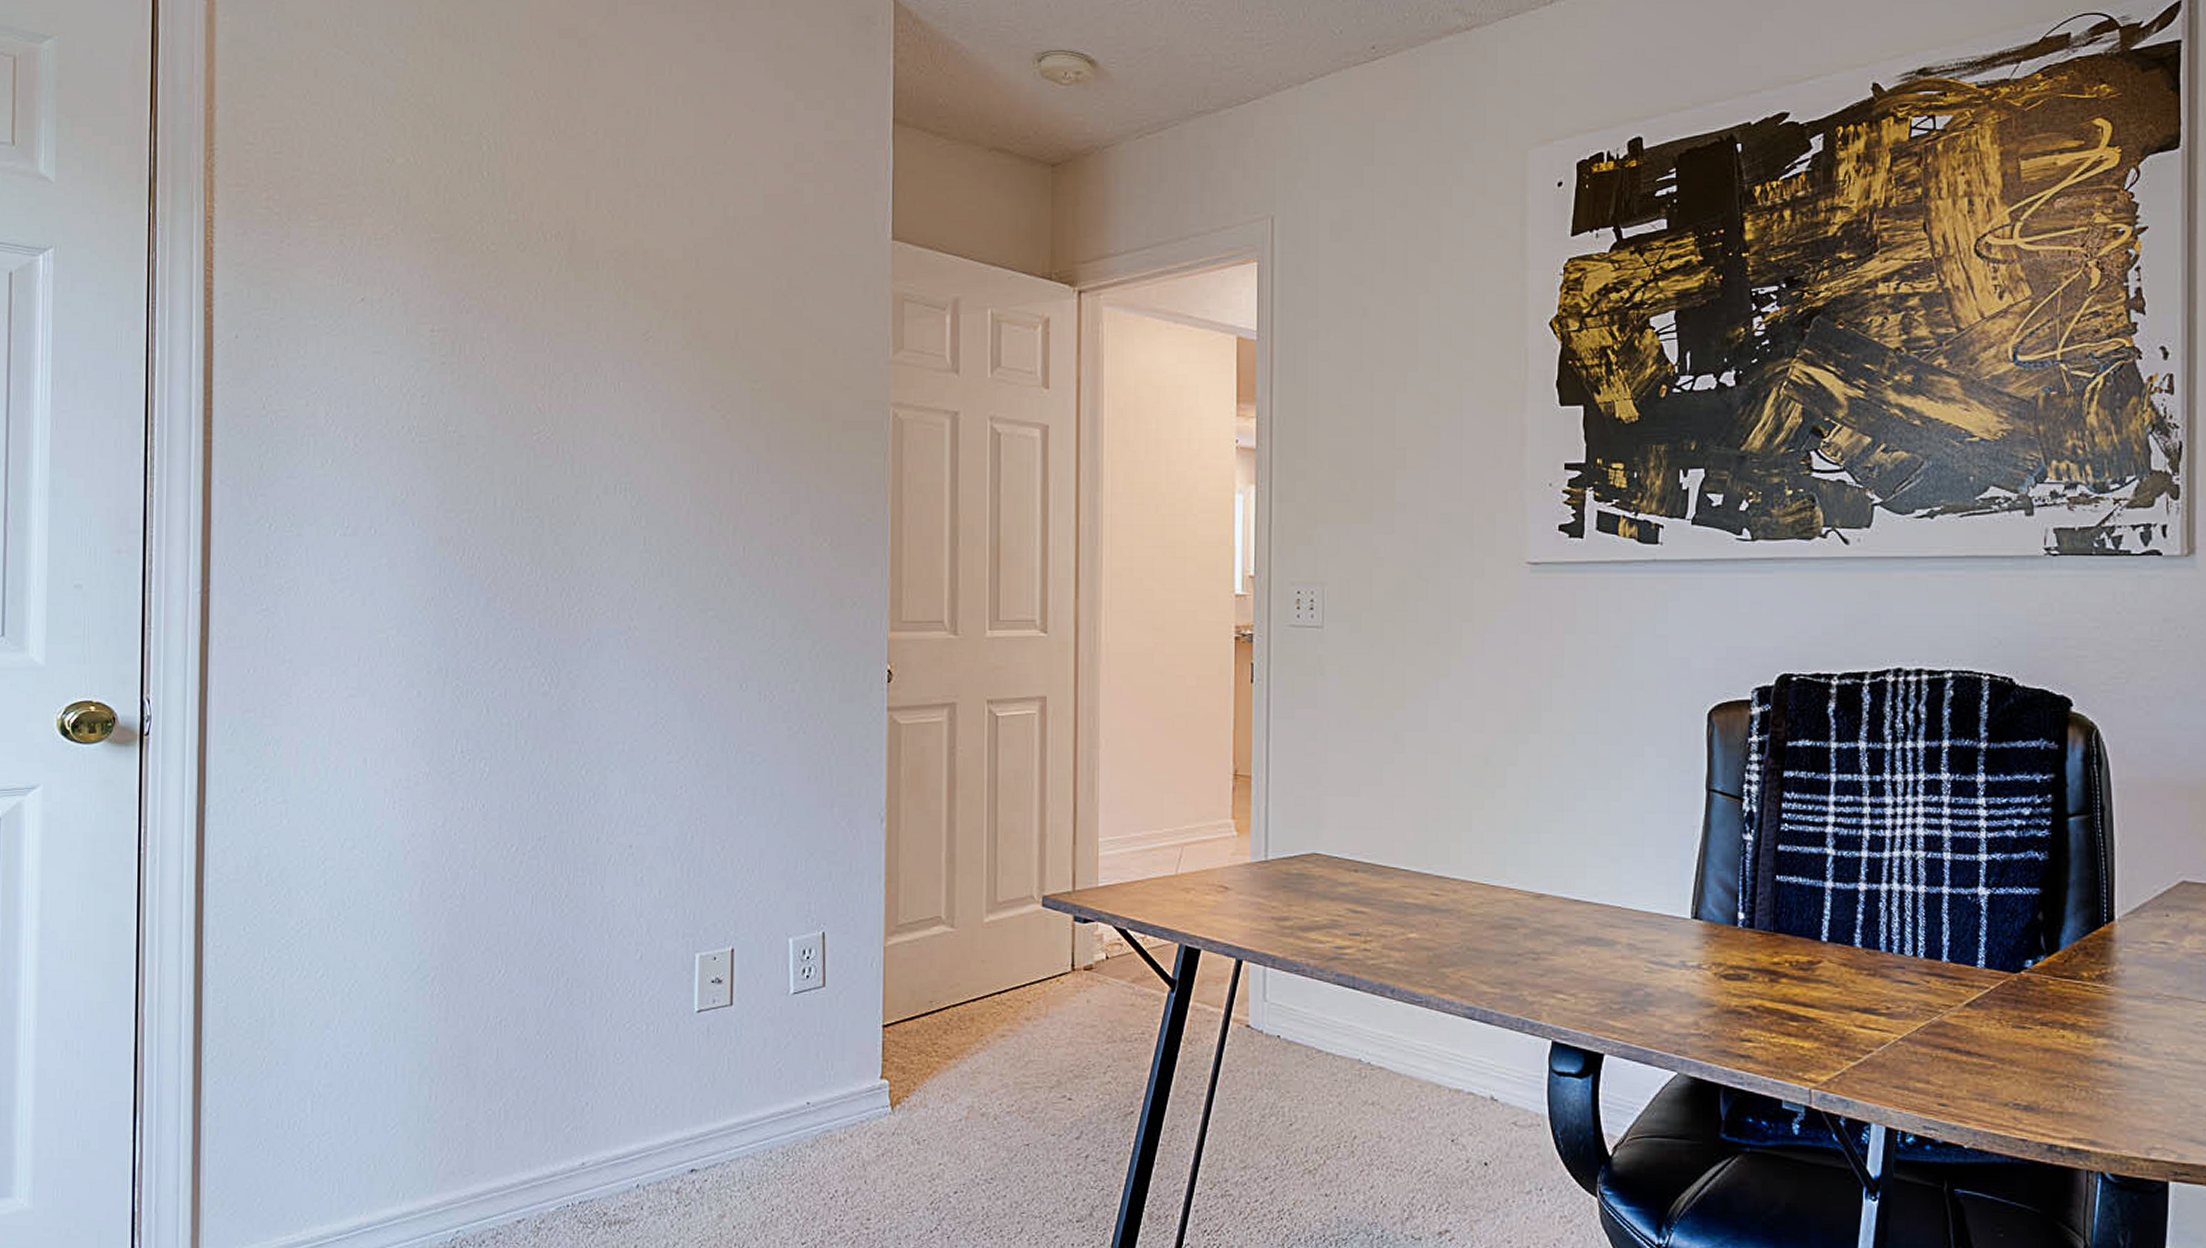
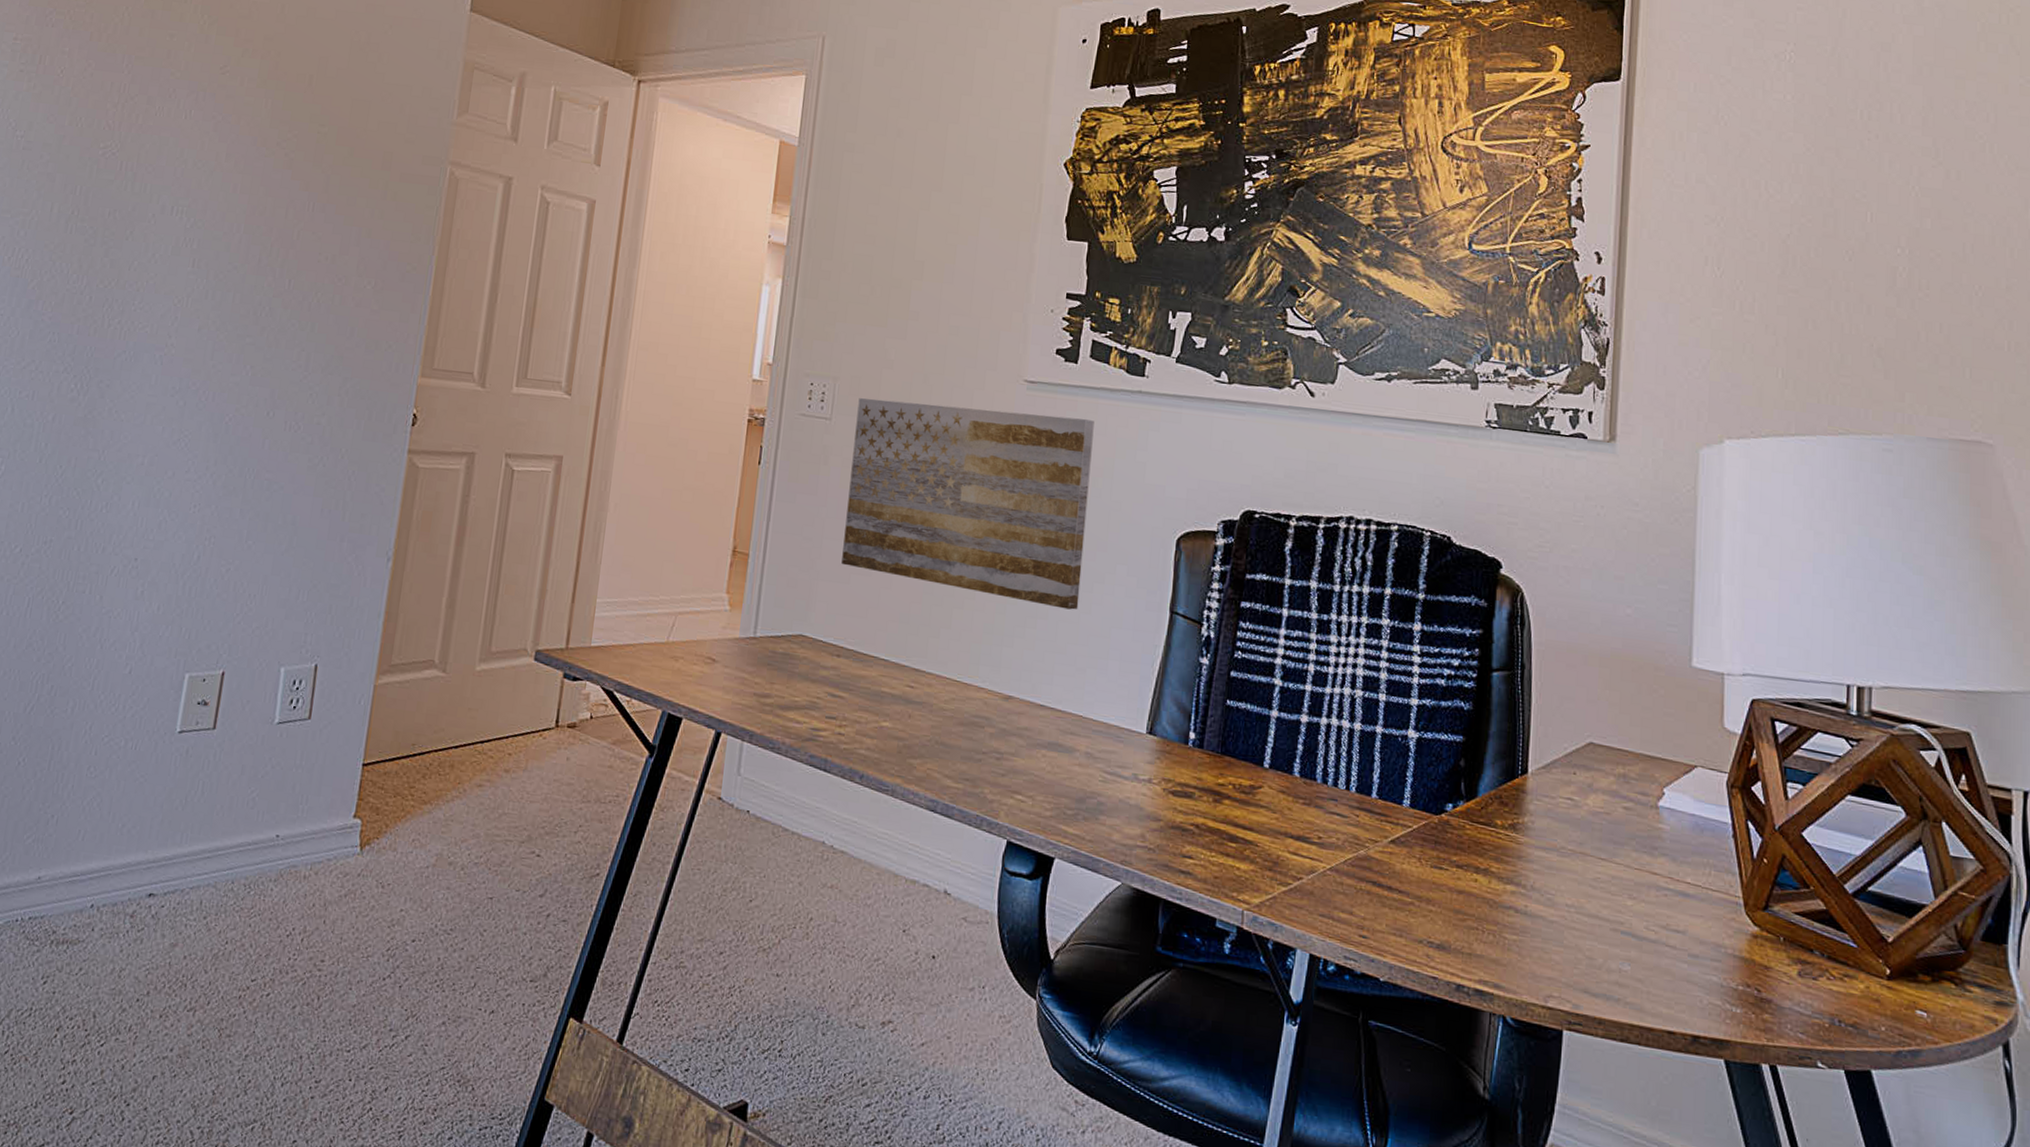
wall art: none [1349,597,1607,799] -> present [841,398,1094,610]

